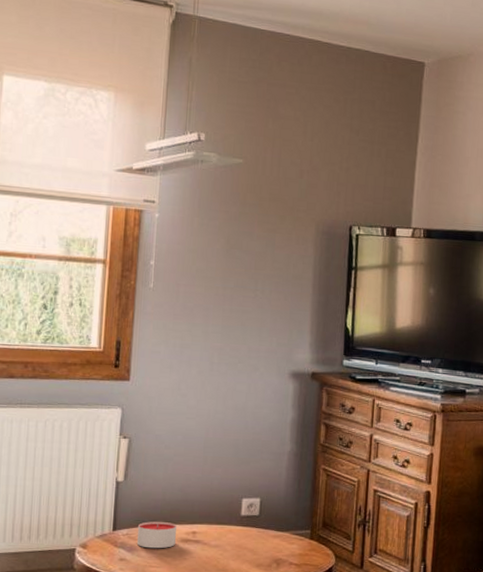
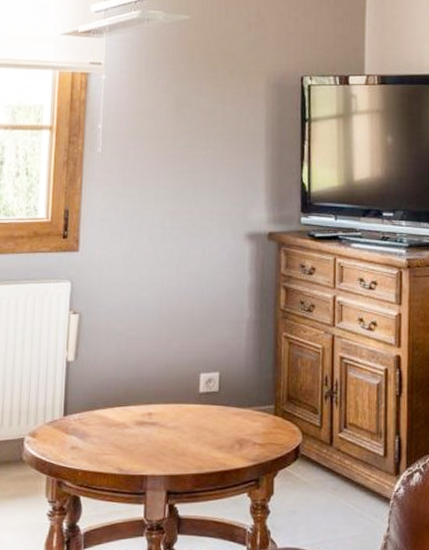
candle: present [137,521,176,549] -> none [90,404,131,434]

